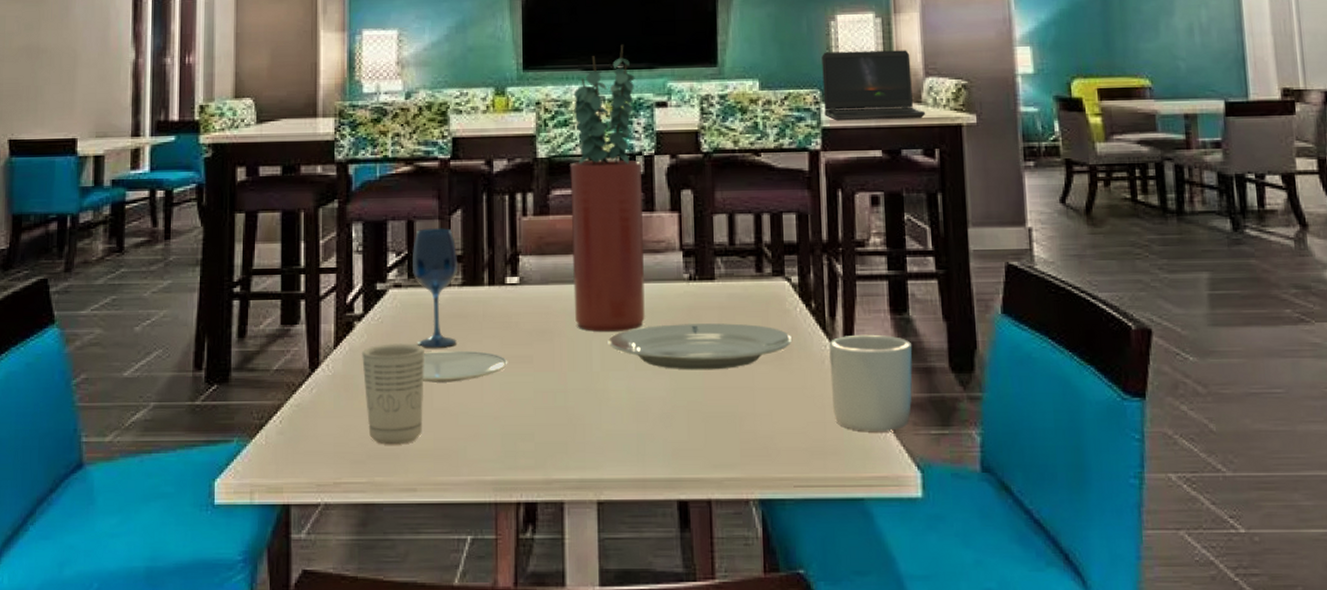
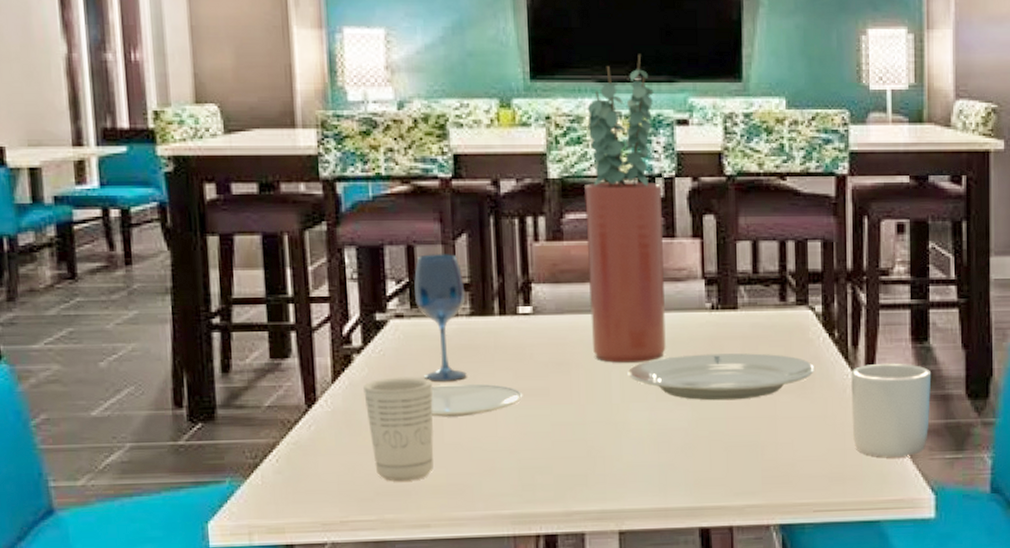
laptop computer: present [822,50,926,121] -> none [851,69,955,144]

